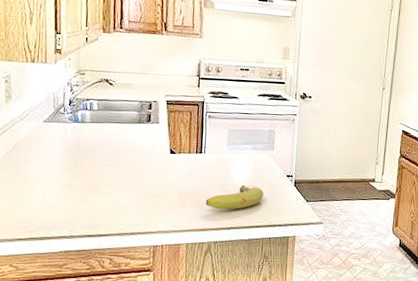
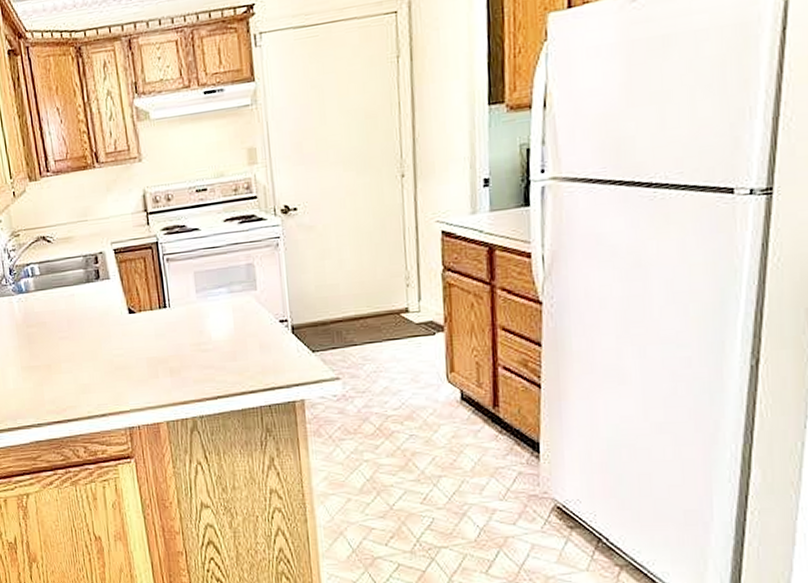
fruit: present [205,184,264,210] -> none [180,340,253,376]

